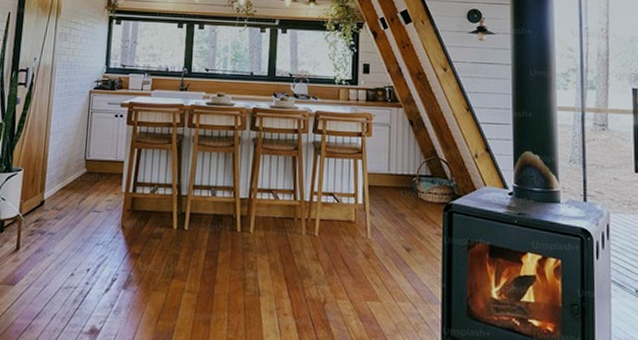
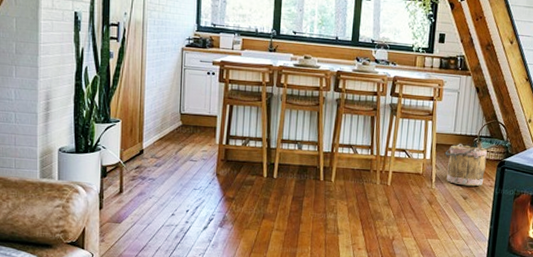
bucket: none [379,184,429,236] -> present [444,143,487,187]

